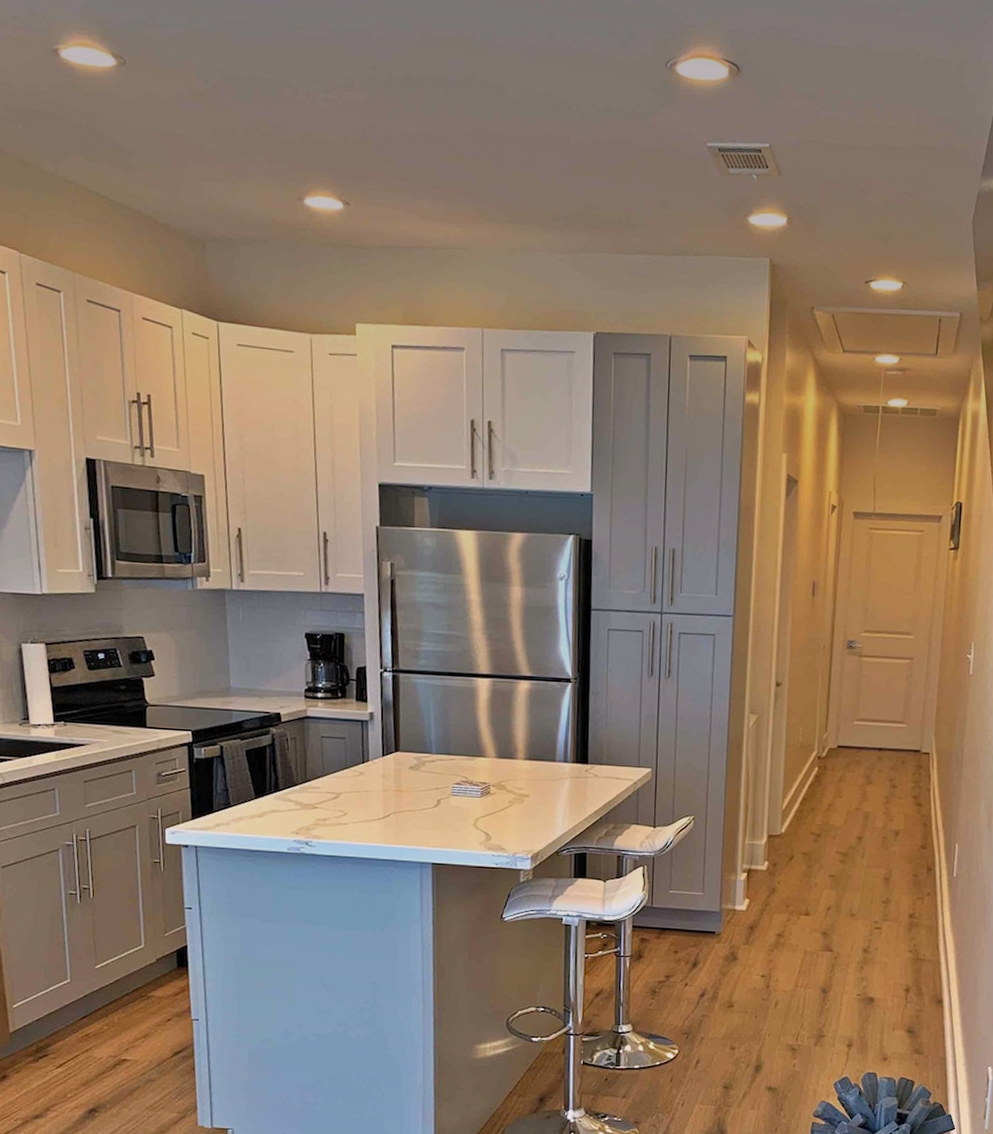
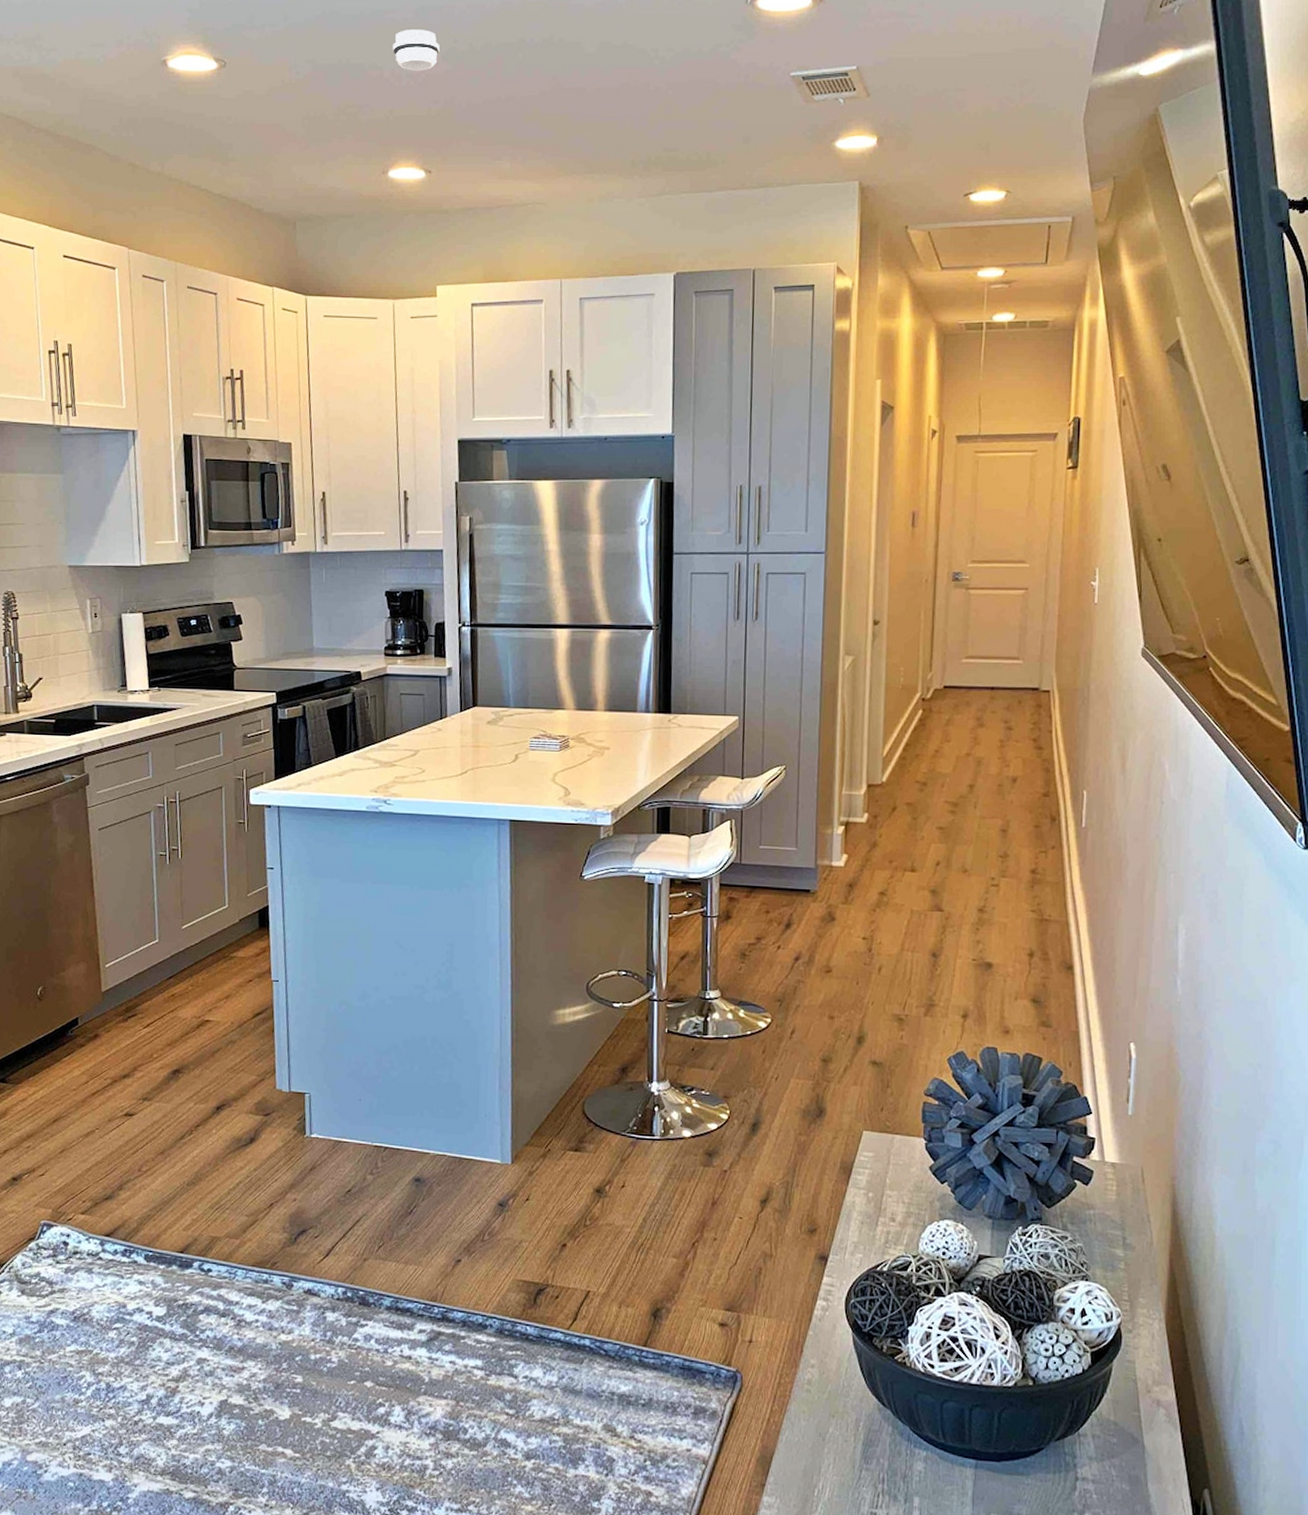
smoke detector: none [308,49,357,96] -> present [393,29,440,71]

